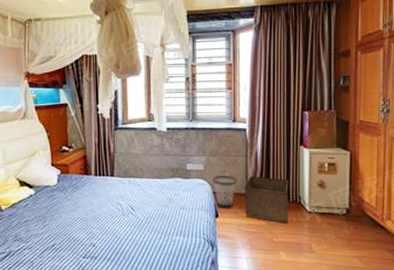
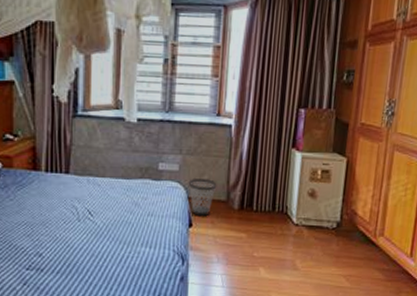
storage bin: present [245,176,289,225] -> none [224,181,276,238]

